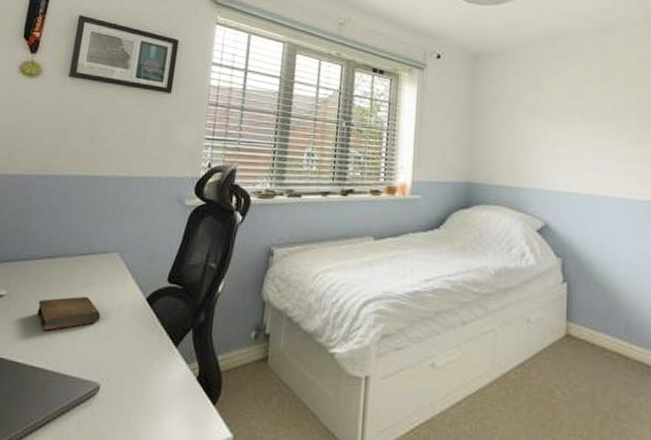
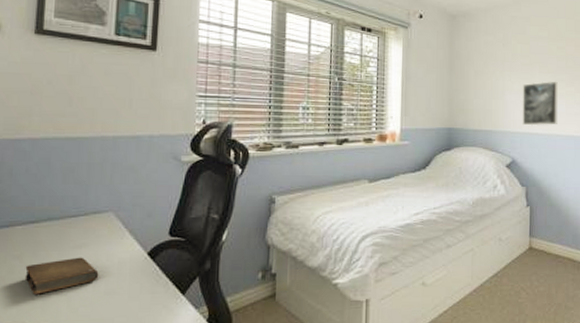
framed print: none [558,131,603,185] -> present [522,81,558,126]

